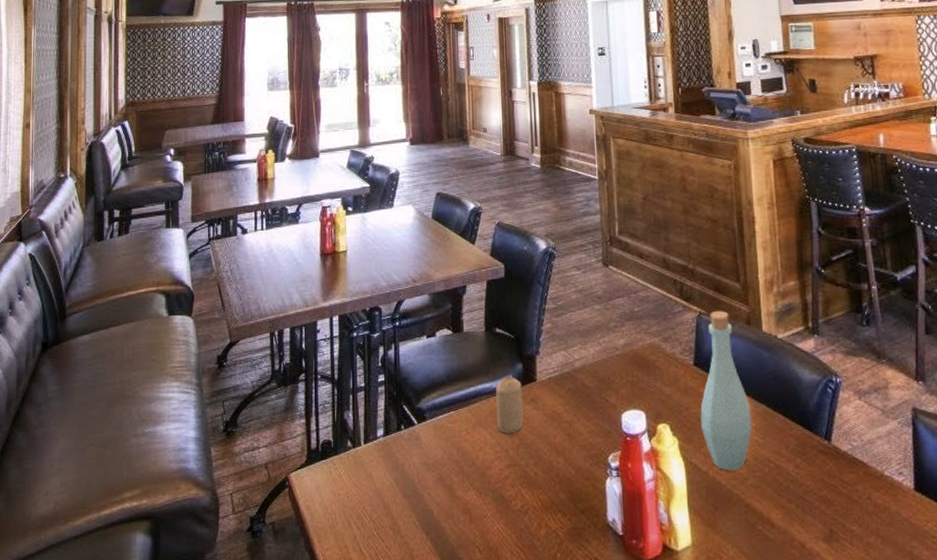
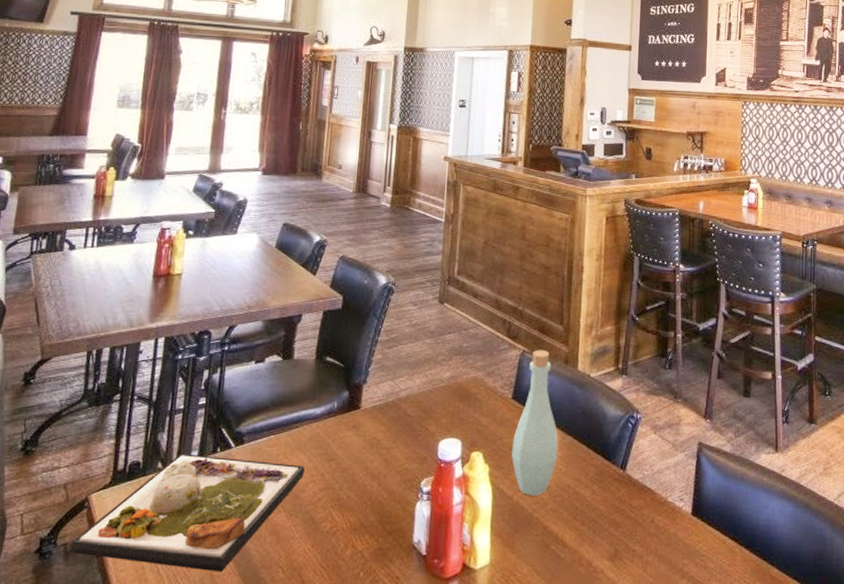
dinner plate: none [277,432,488,552] -> present [69,454,305,572]
candle: present [496,375,523,434] -> none [316,402,346,458]

